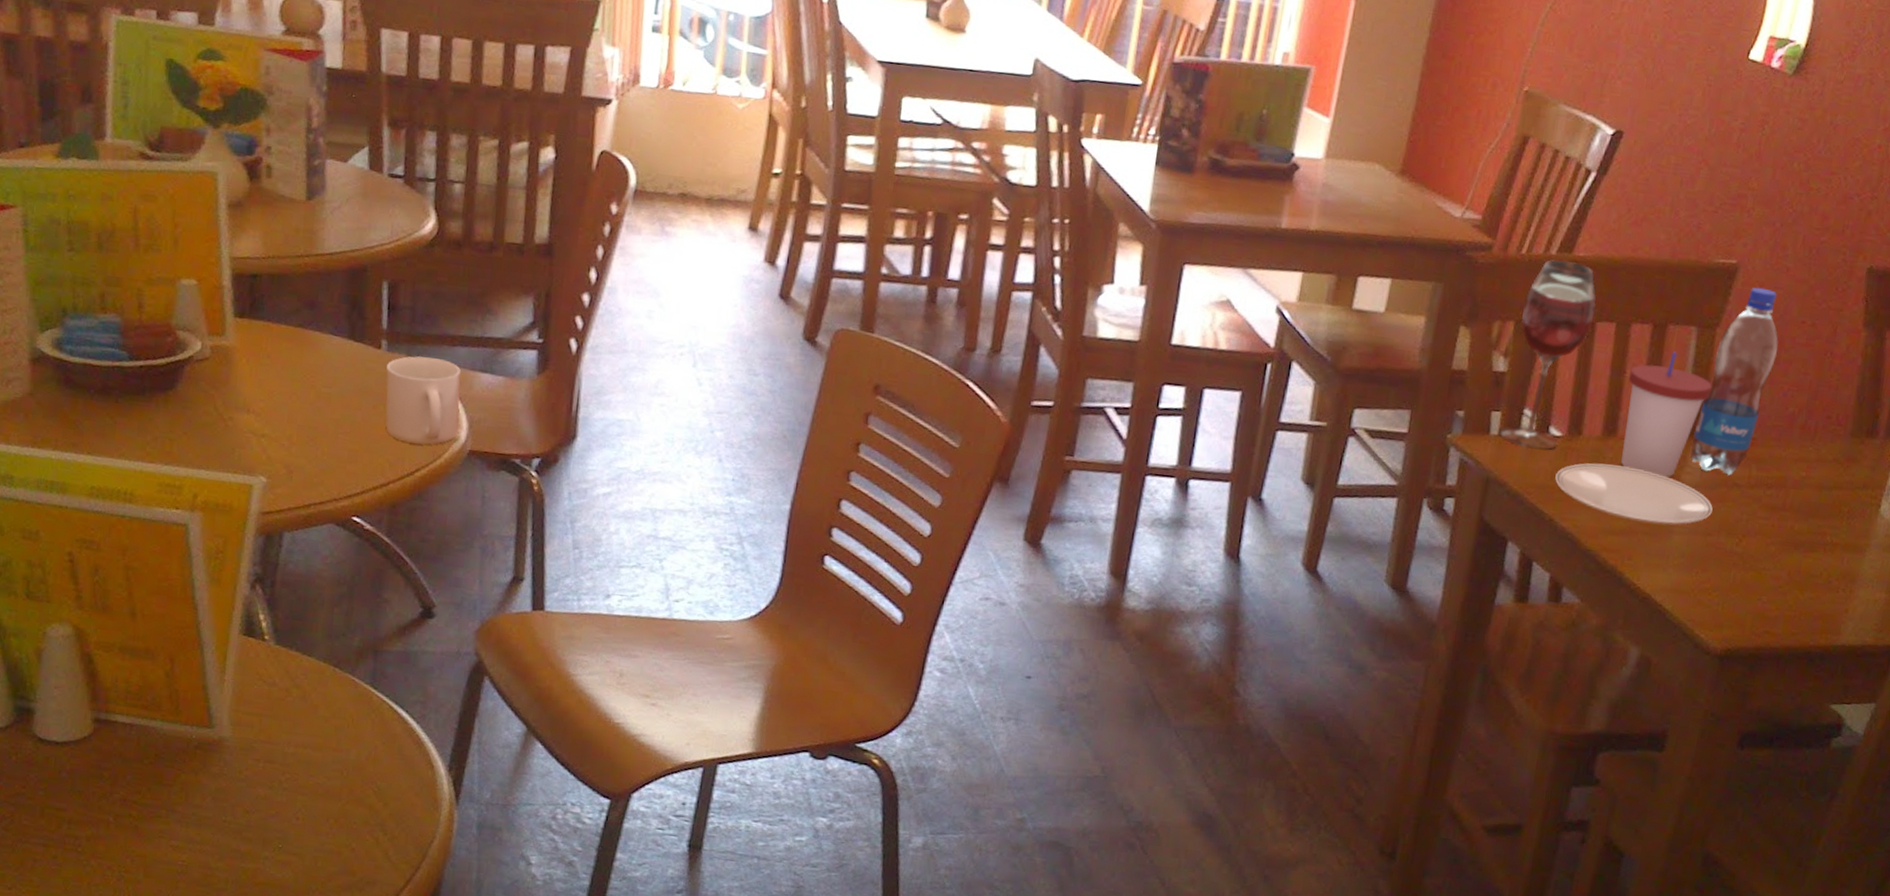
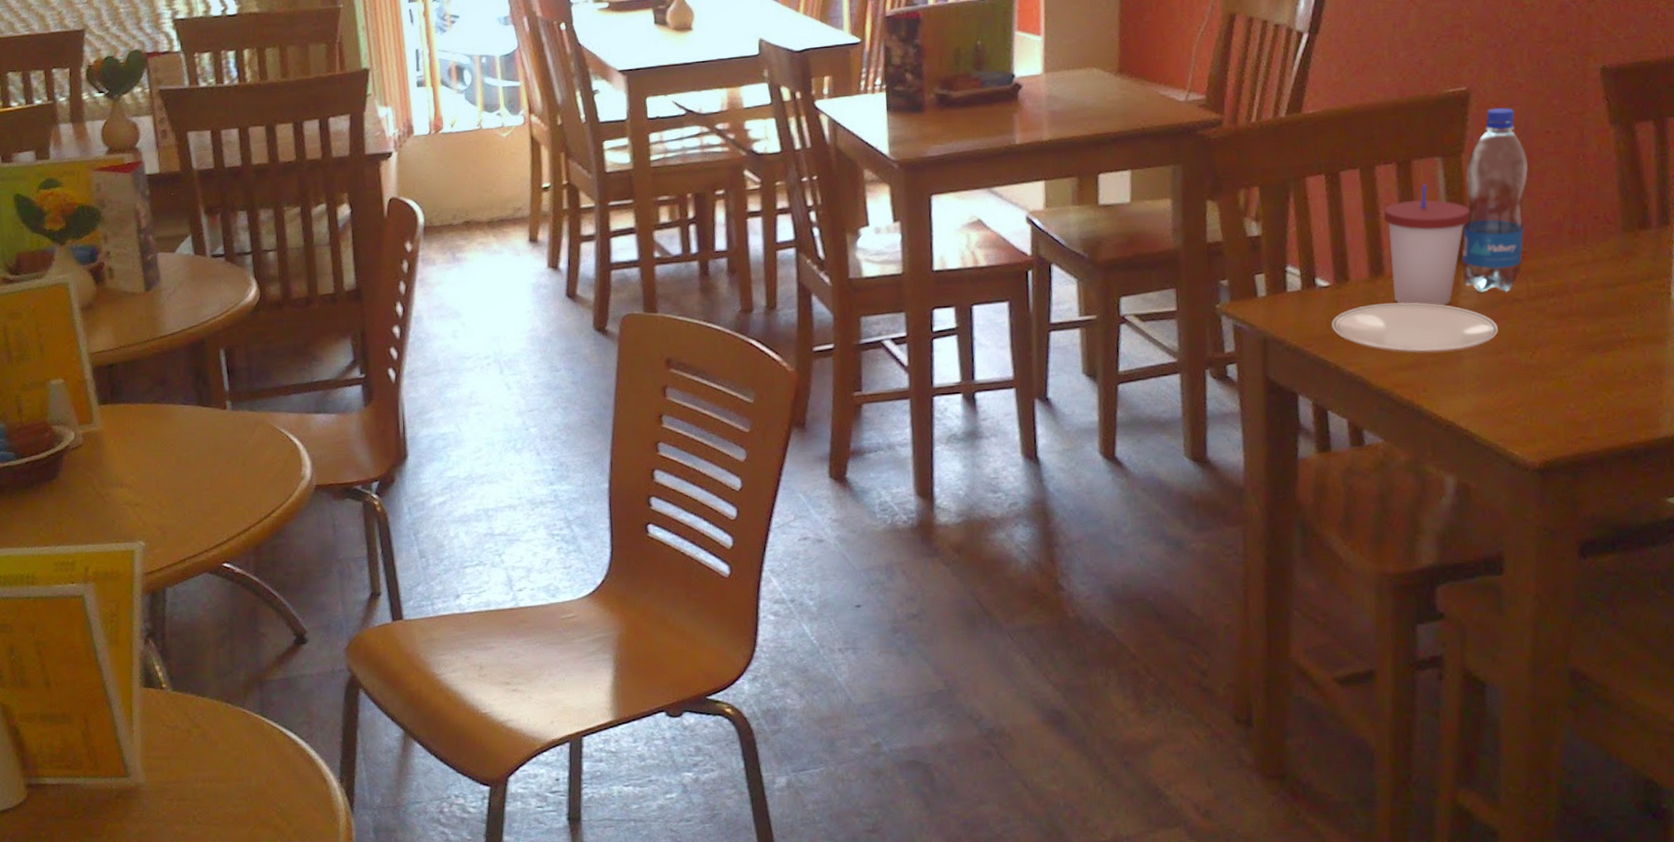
cup: present [385,356,461,445] -> none [234,408,304,488]
wineglass: present [1499,259,1597,451] -> none [1264,120,1337,304]

